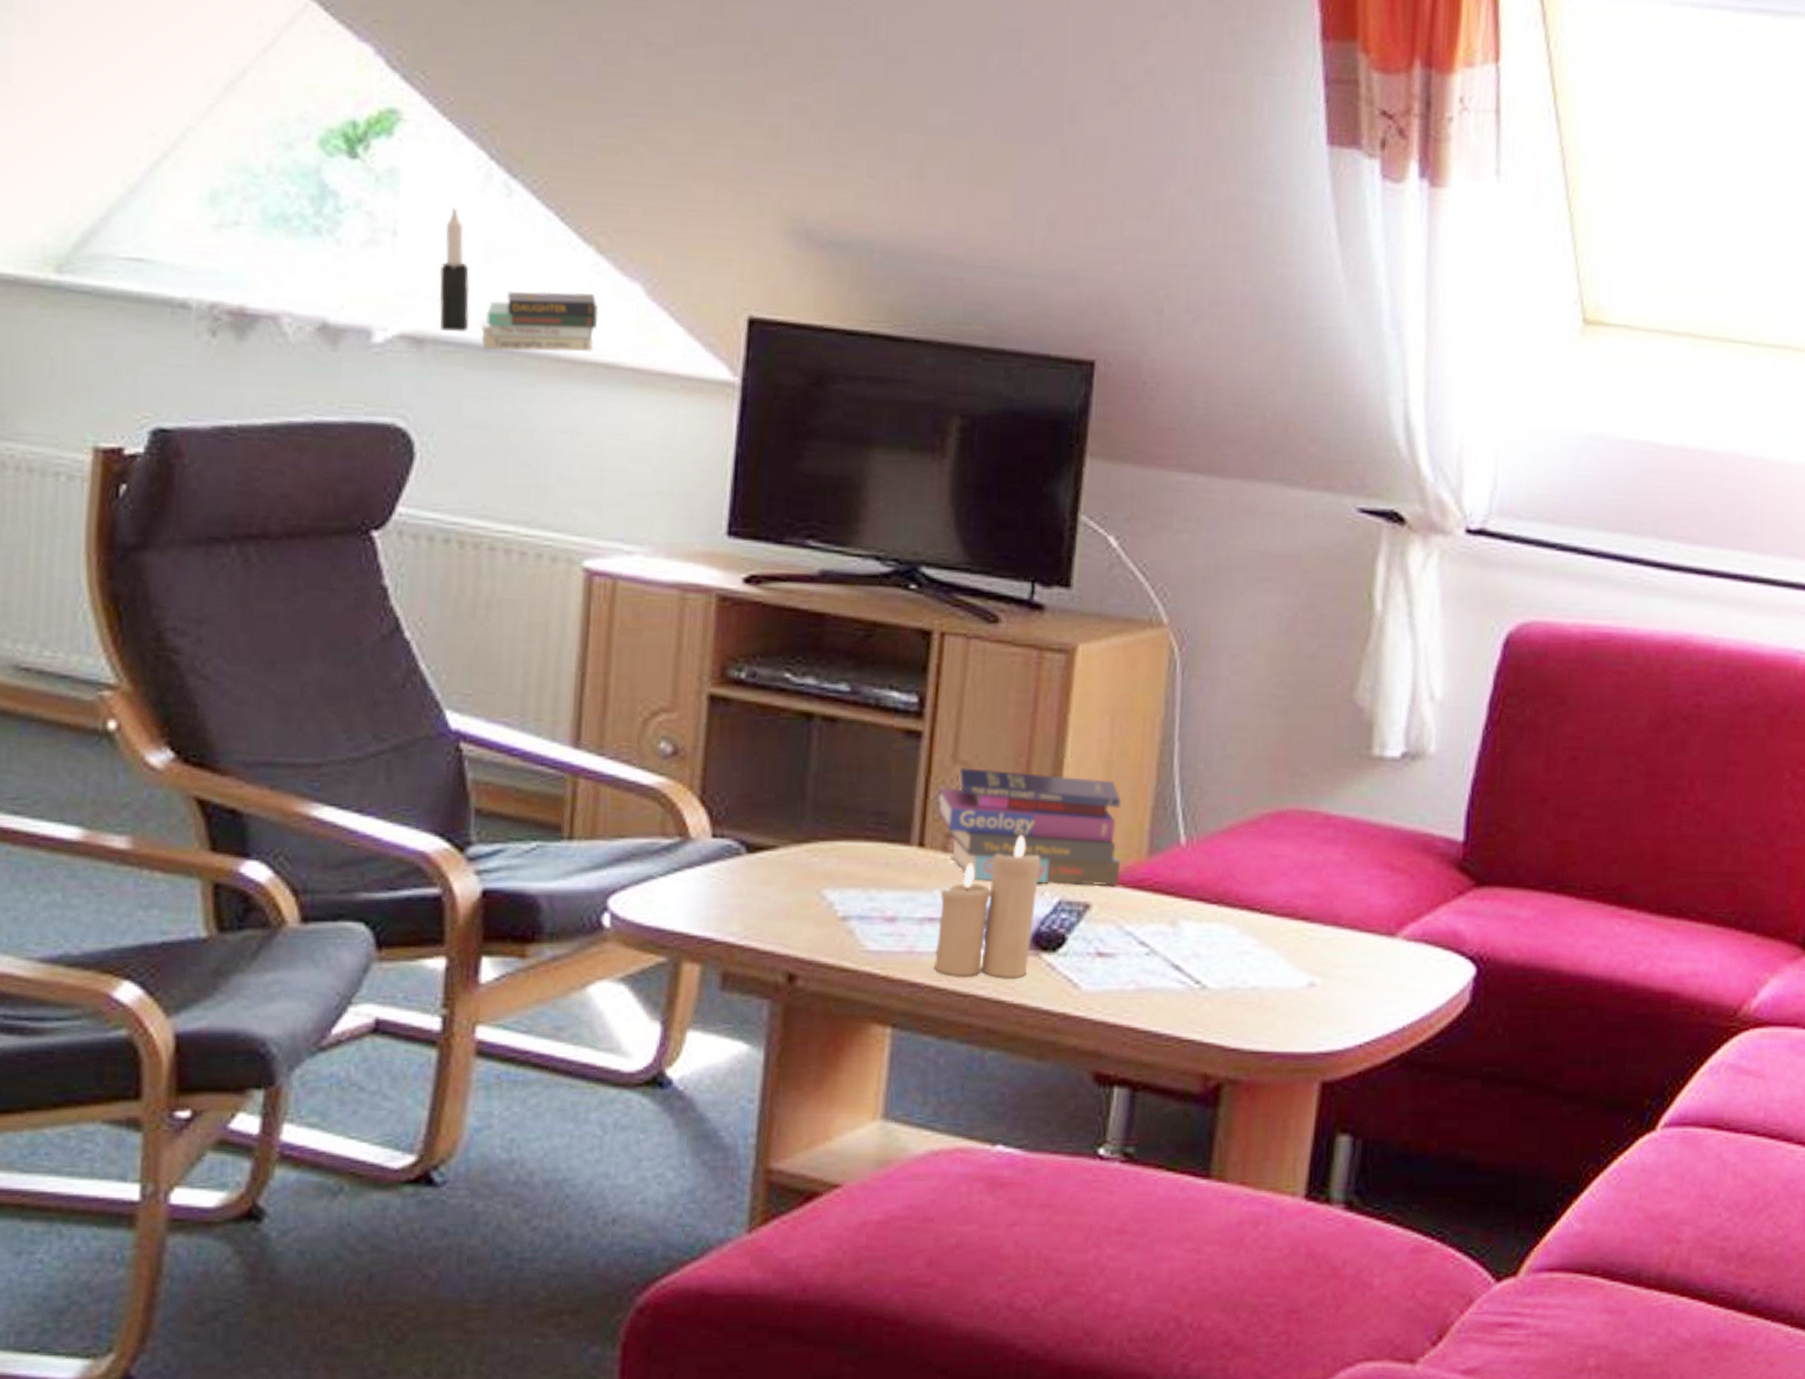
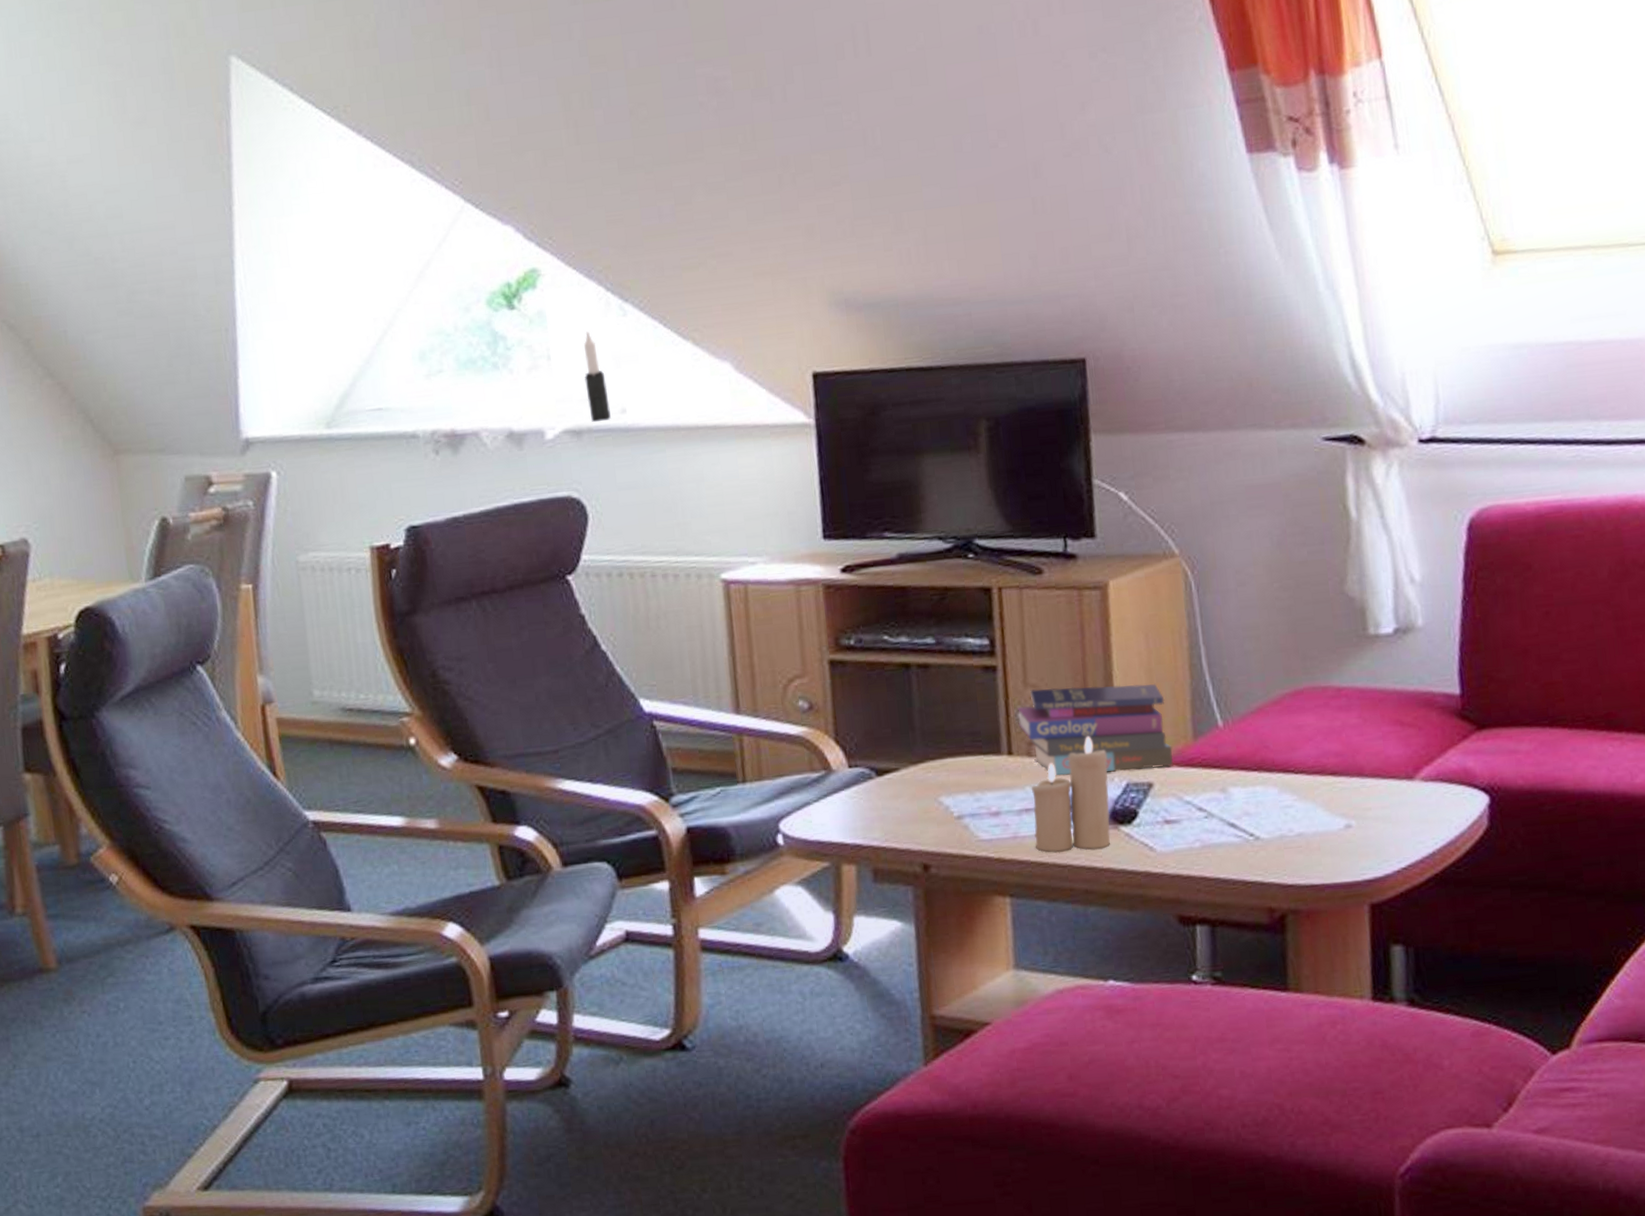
books: present [481,291,599,353] -> none [620,376,703,430]

